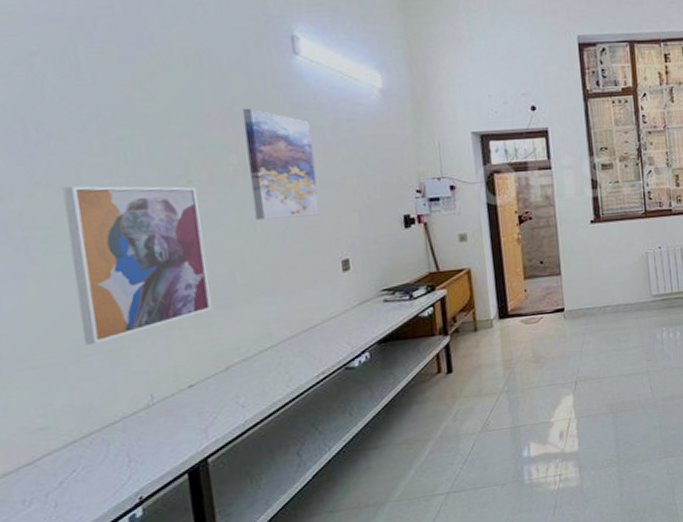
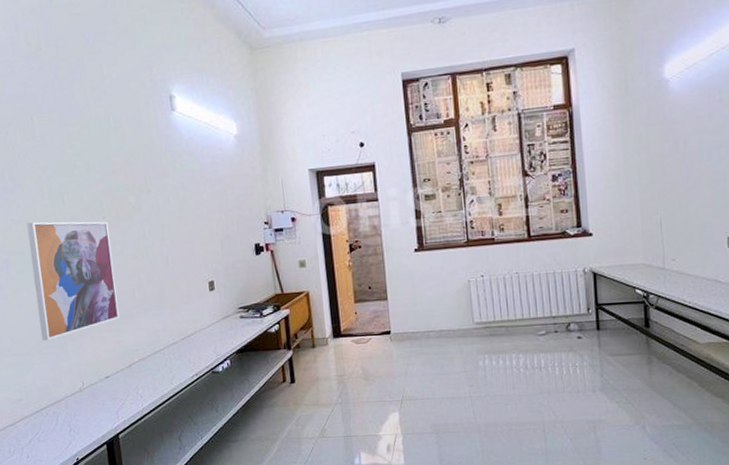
wall art: present [241,108,320,220] -> none [137,157,192,248]

